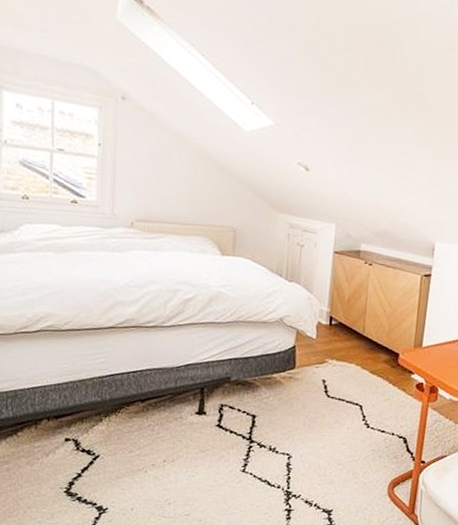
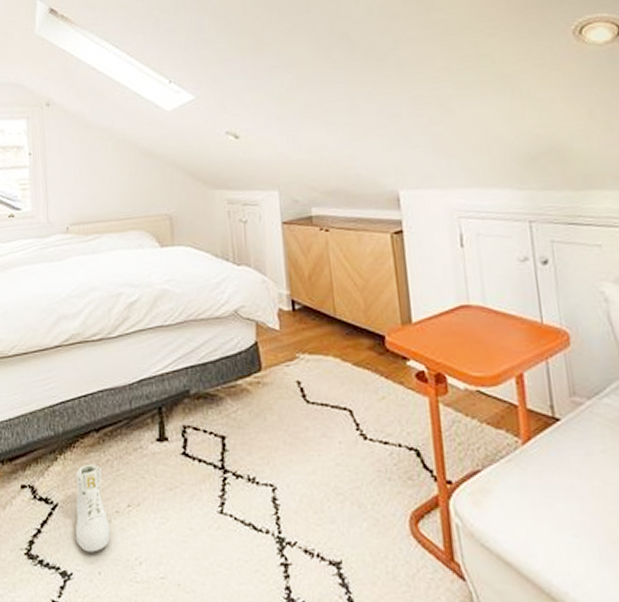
sneaker: none [113,426,146,494] -> present [75,463,111,552]

